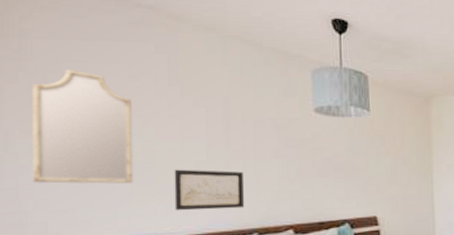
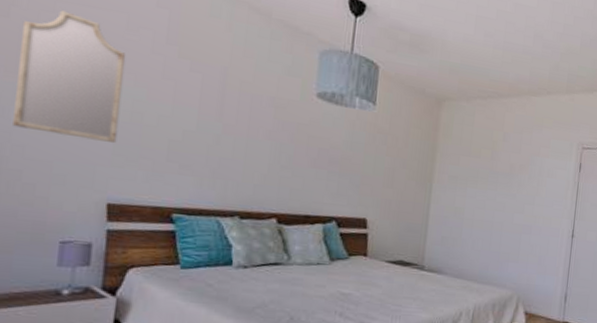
wall art: present [174,169,245,211] -> none [156,135,232,188]

